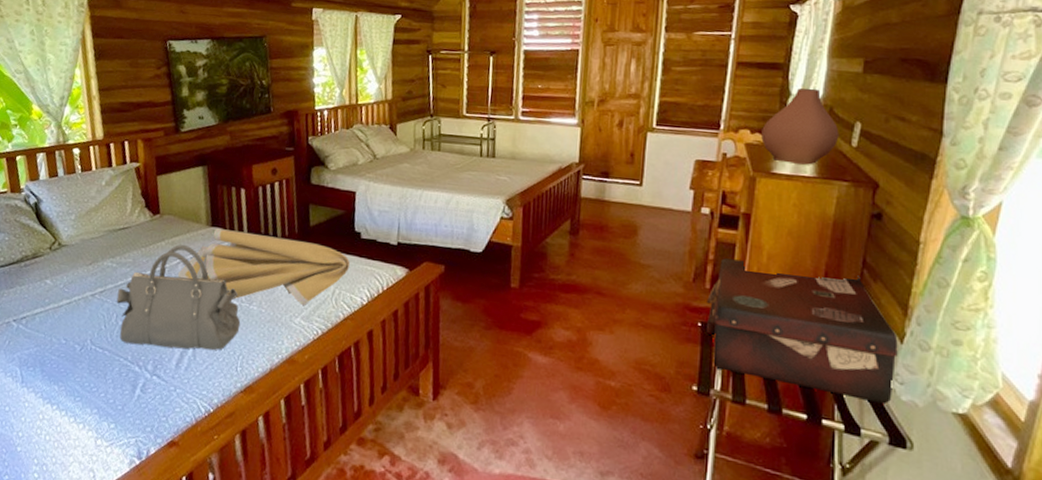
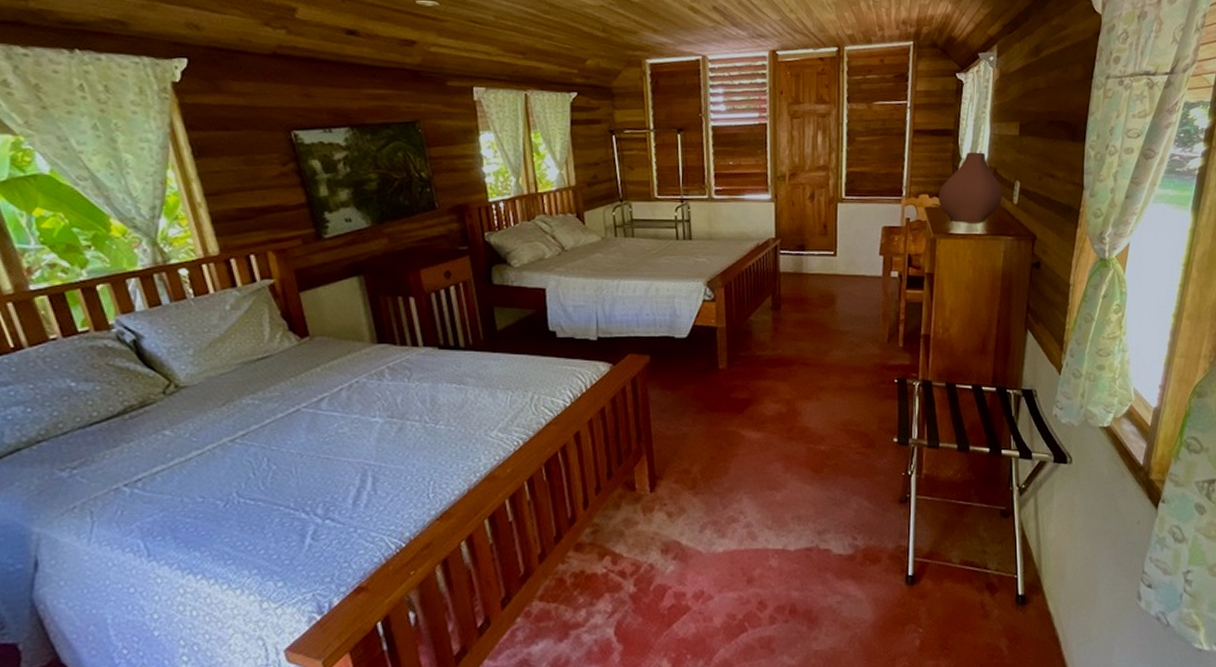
shoulder bag: present [116,245,241,350] -> none [265,369,427,489]
towel: present [177,228,351,305] -> none [341,345,548,420]
suitcase: present [705,258,898,405] -> none [901,317,1057,429]

